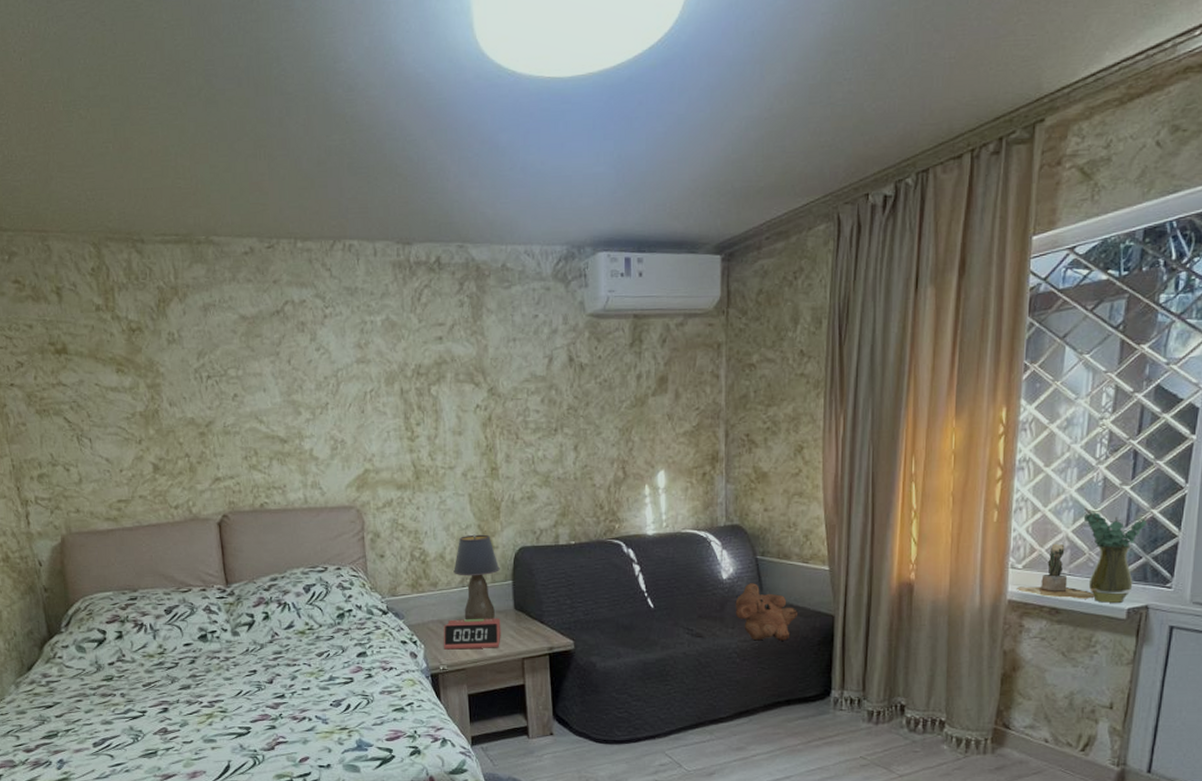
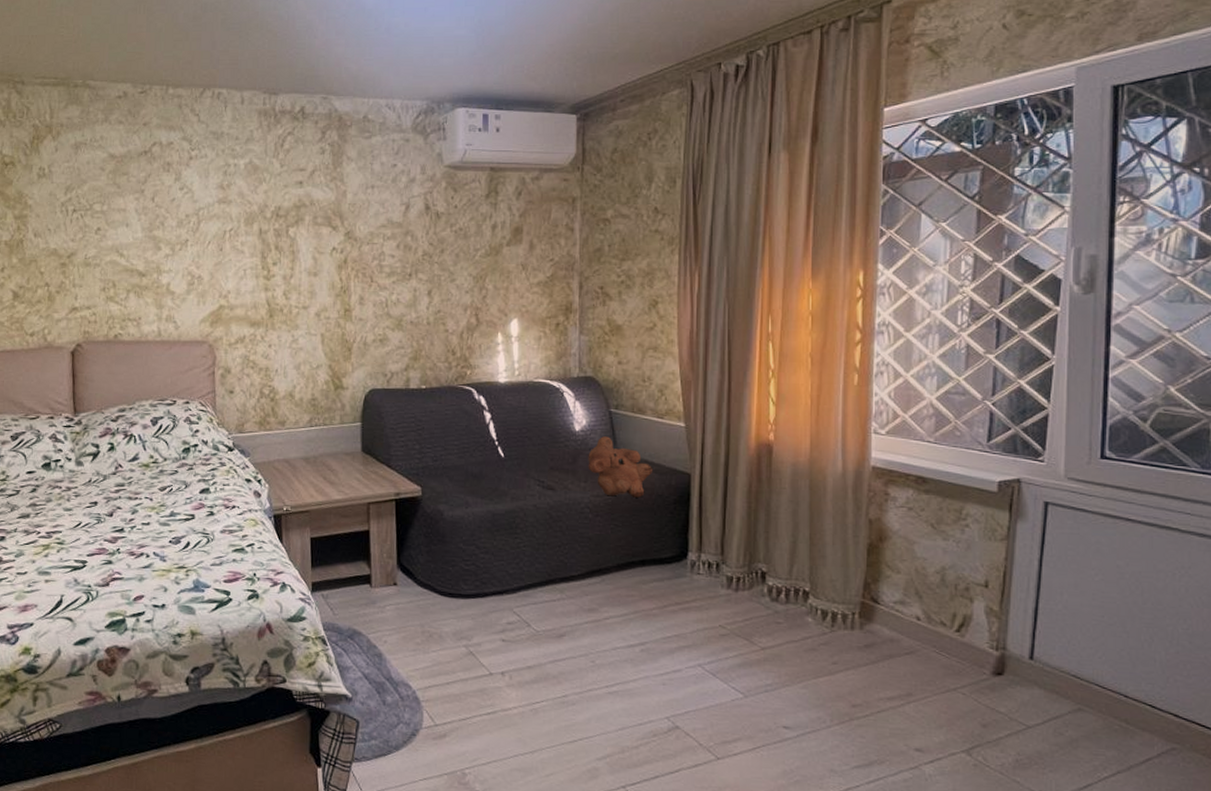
alarm clock: present [443,618,501,650] -> none [288,459,348,491]
table lamp: present [453,534,500,620] -> none [302,374,349,462]
potted cactus: present [1016,543,1095,599] -> none [880,410,963,469]
vase: present [1083,508,1148,603] -> none [947,375,1015,475]

